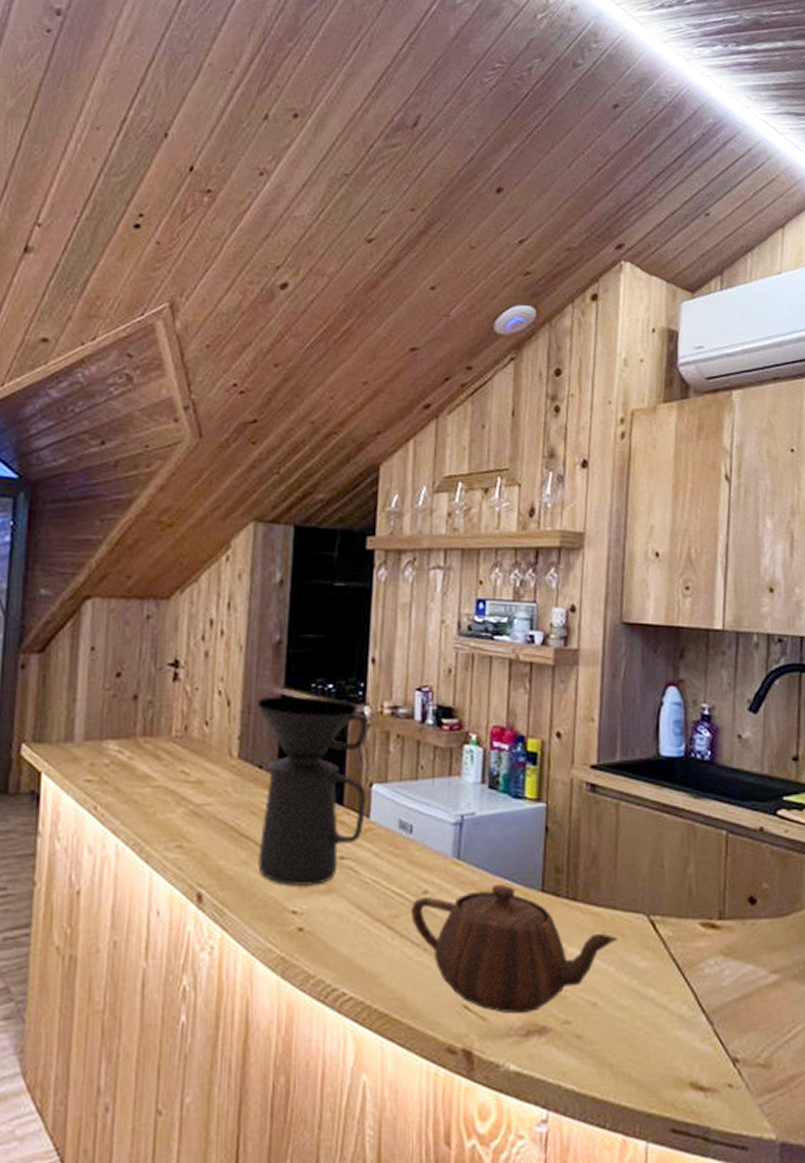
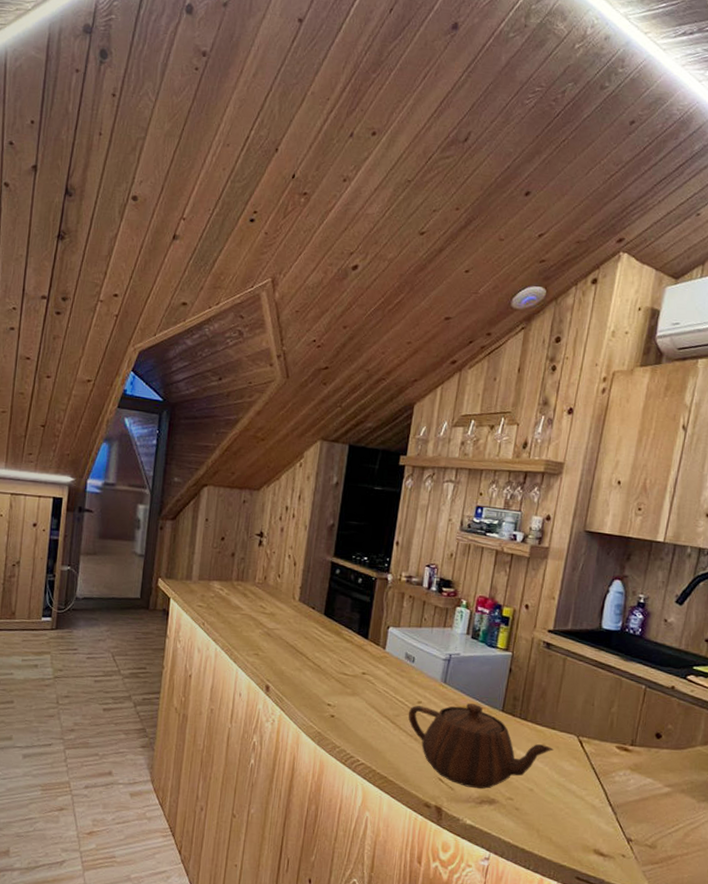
coffee maker: present [257,696,368,886] -> none [307,562,390,689]

